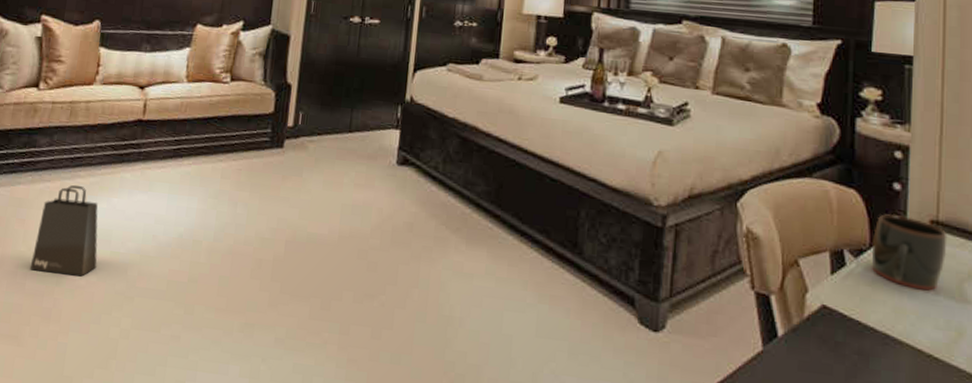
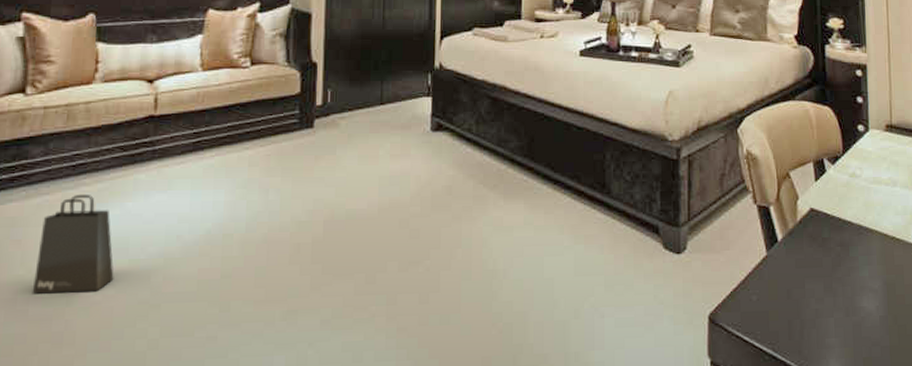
mug: present [871,213,948,291] -> none [844,123,900,184]

